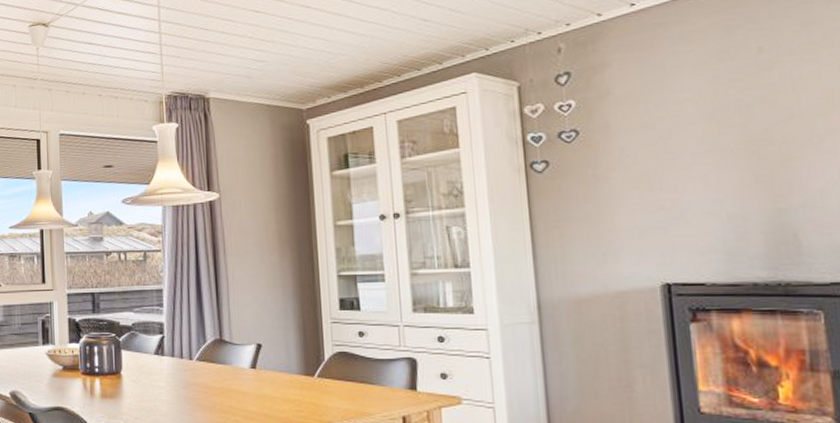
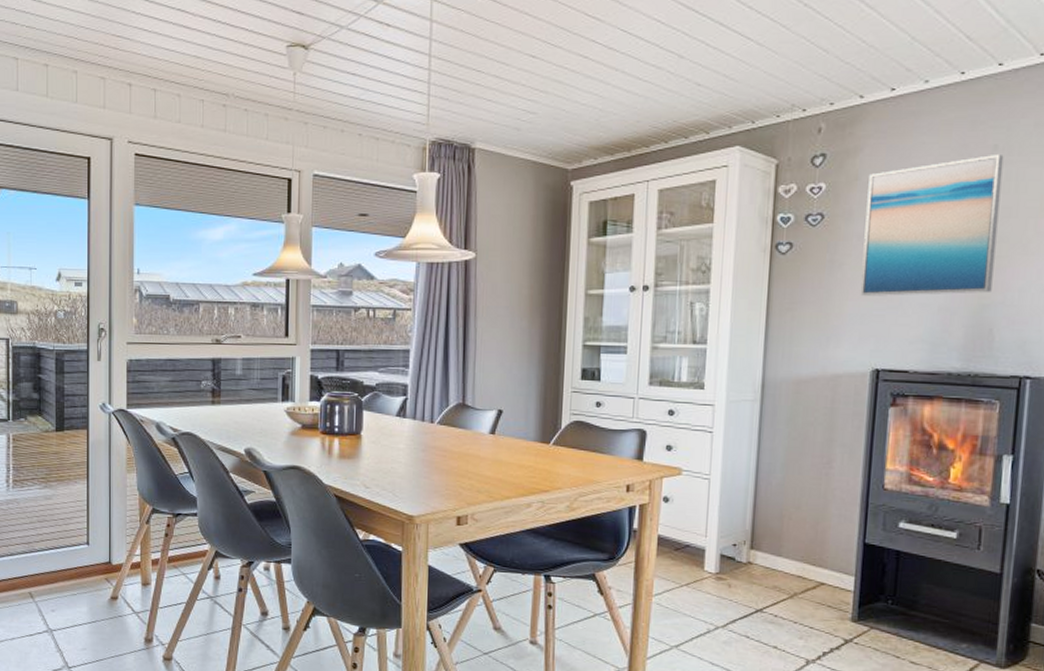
wall art: none [622,55,787,208] -> present [860,153,1004,296]

